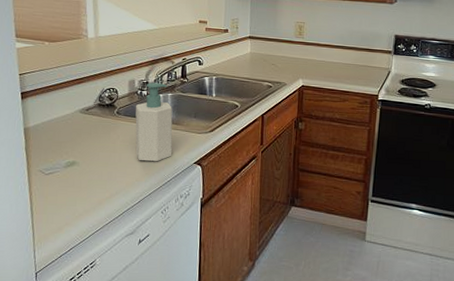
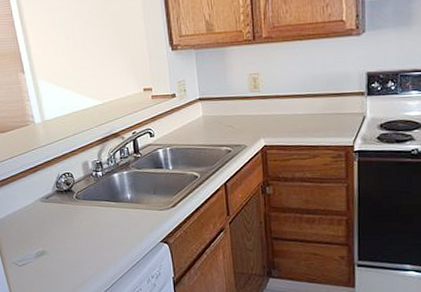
soap bottle: present [135,82,173,162] -> none [92,161,137,245]

